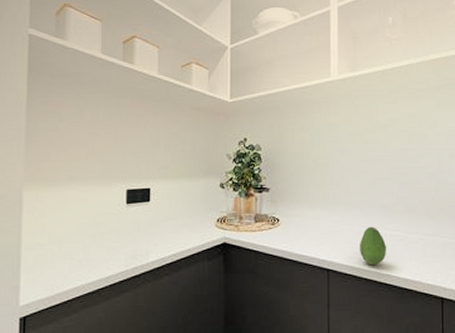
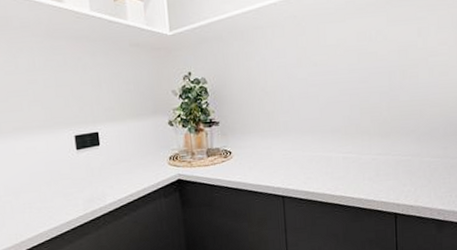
fruit: present [360,227,387,266] -> none [313,151,340,189]

